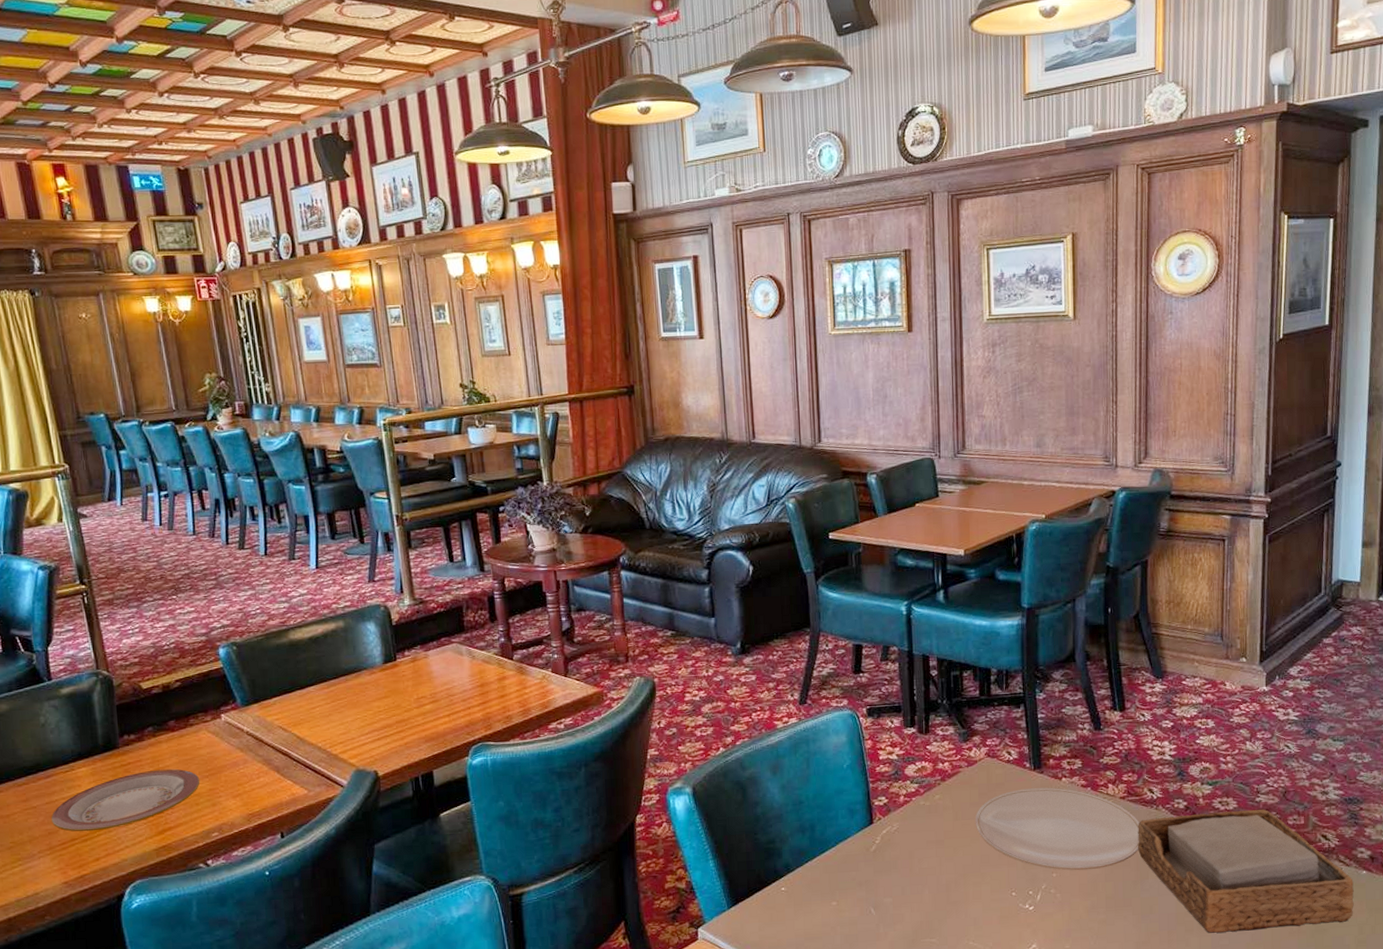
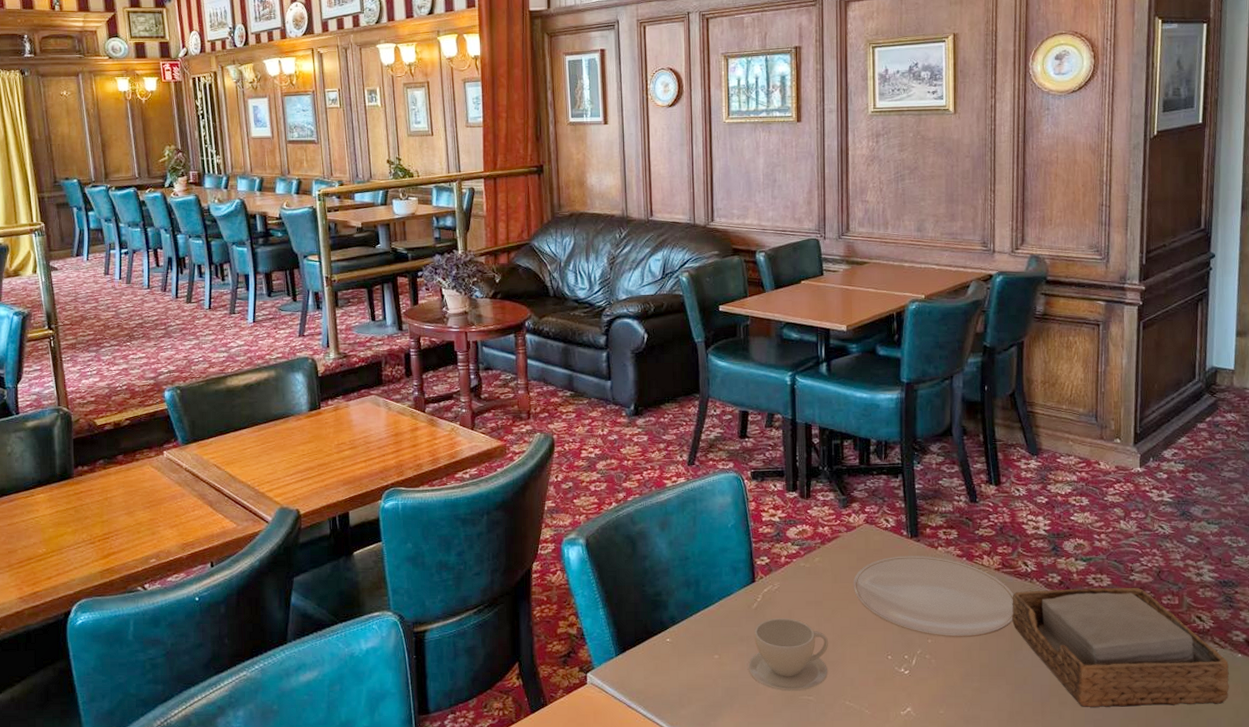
plate: present [51,768,200,832] -> none [11,499,142,552]
teacup: none [867,859,951,935] -> present [748,617,829,691]

